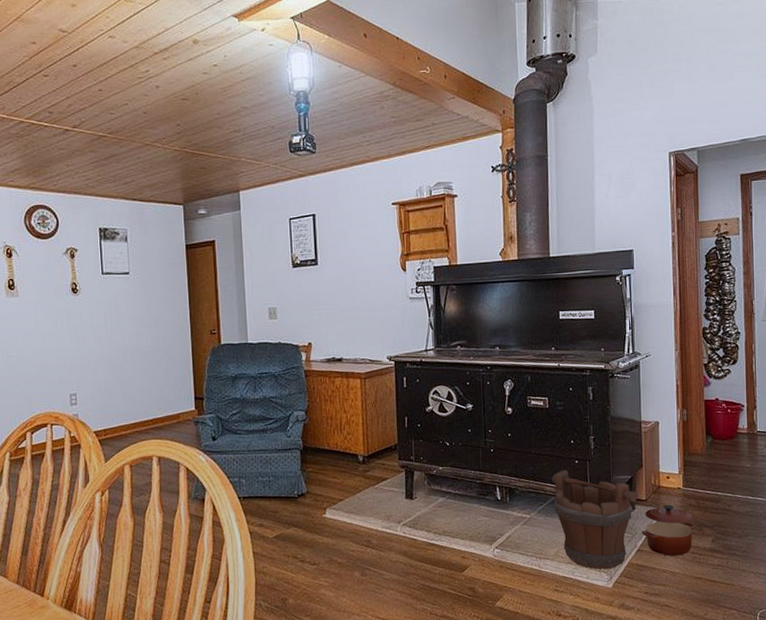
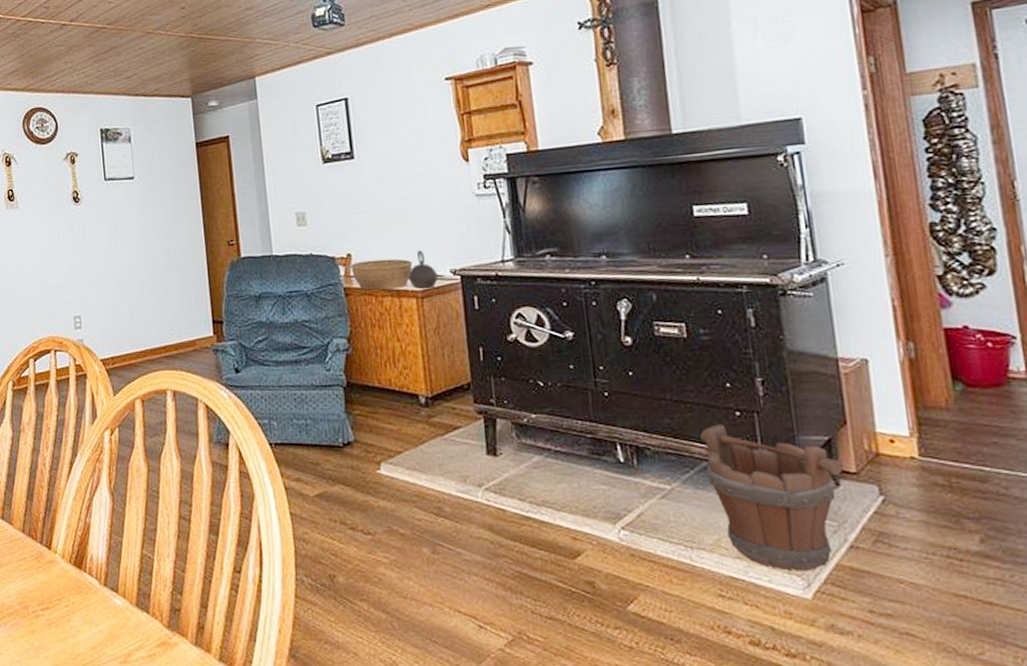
basket: none [310,347,359,372] -> present [350,258,413,290]
kettle: none [355,340,378,372] -> present [408,249,438,290]
saucepan: present [641,504,696,556] -> none [853,481,950,560]

